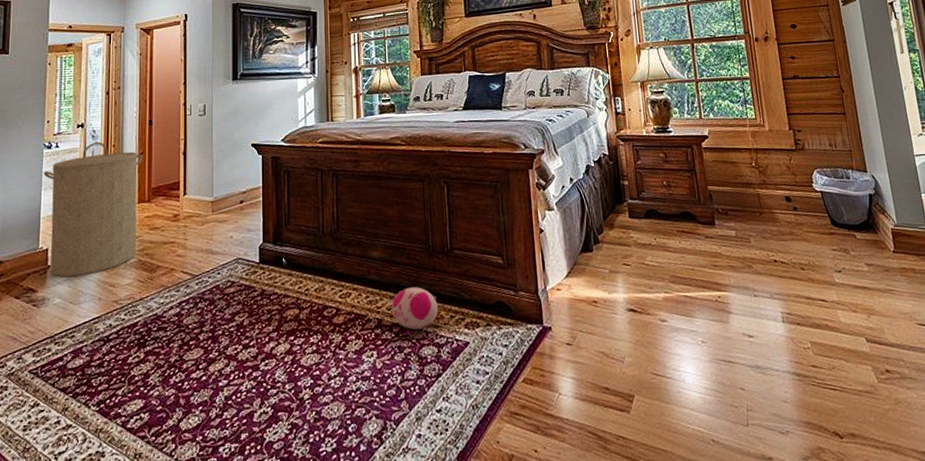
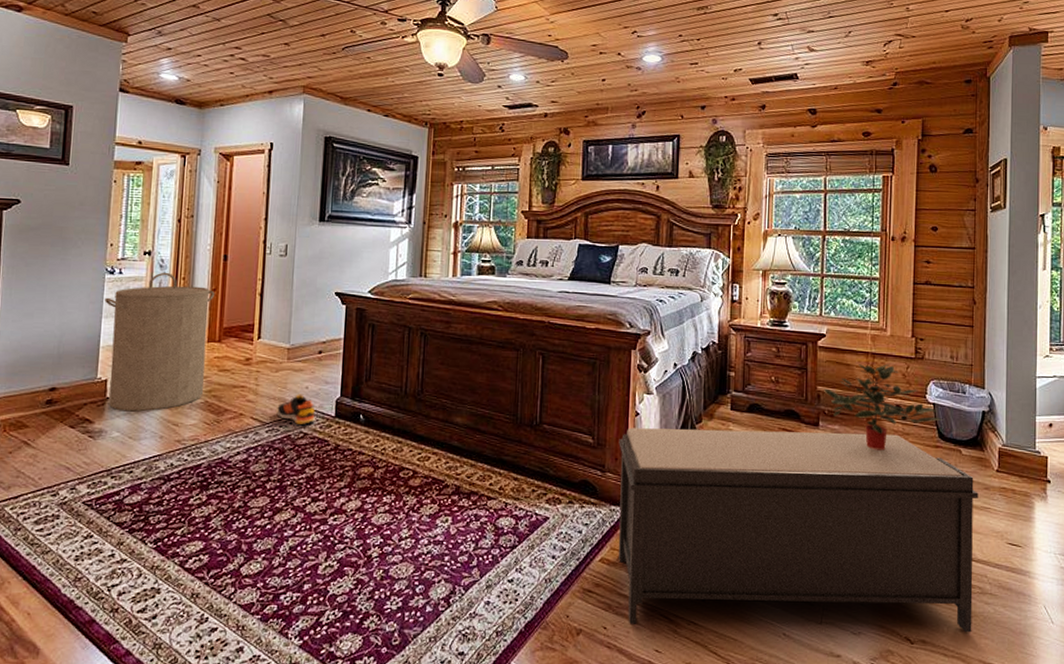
shoe: none [205,244,241,275] -> present [276,394,315,426]
plush toy: present [392,287,438,335] -> none [471,457,520,505]
bench: none [527,225,899,446] -> present [618,428,978,633]
potted plant: none [714,158,834,243] -> present [824,364,944,451]

